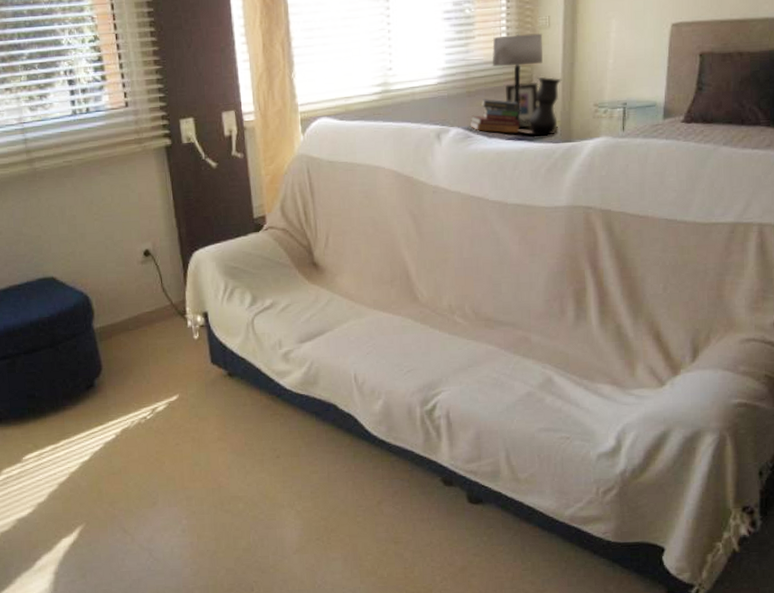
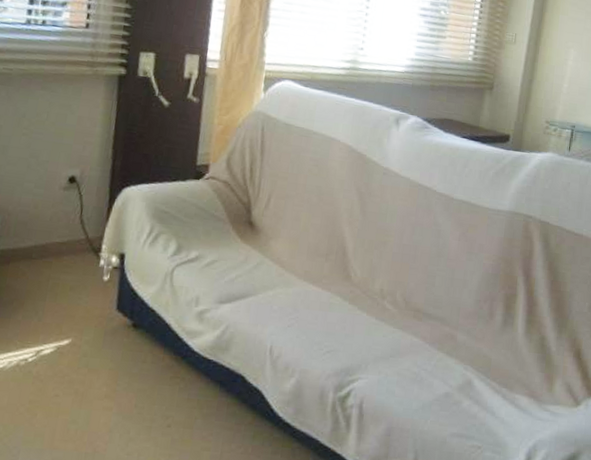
books: present [471,99,521,133] -> none [430,95,479,133]
table lamp: present [492,33,543,128] -> none [458,41,508,130]
picture frame: present [506,82,539,124] -> none [466,86,498,127]
vase: present [528,76,562,137] -> none [483,85,520,142]

